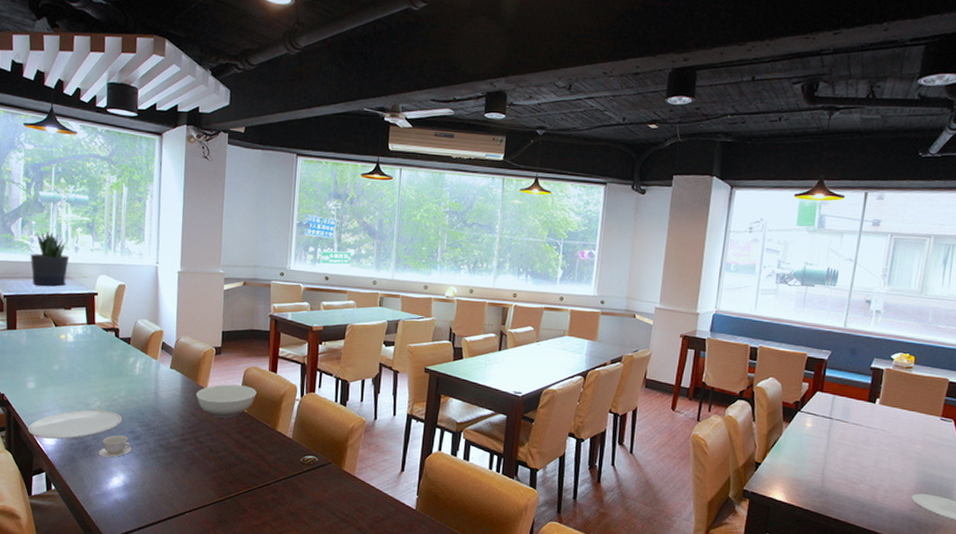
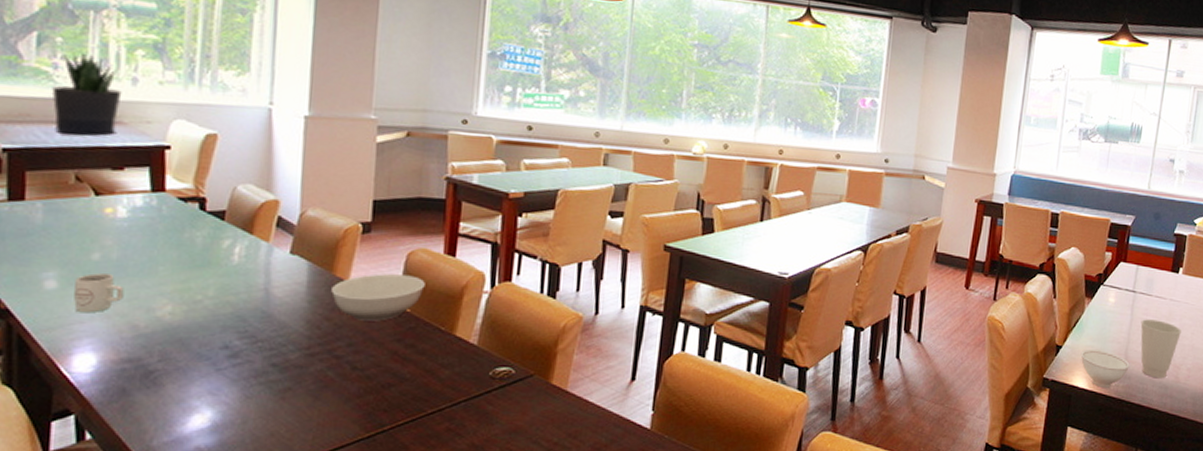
plate: present [28,409,123,440] -> none [43,317,210,364]
mug: none [44,378,72,405] -> present [74,273,124,314]
teacup: present [98,435,133,458] -> none [167,352,227,386]
bowl: none [778,467,827,502] -> present [1080,349,1130,388]
cup: none [837,443,878,498] -> present [1140,319,1181,379]

